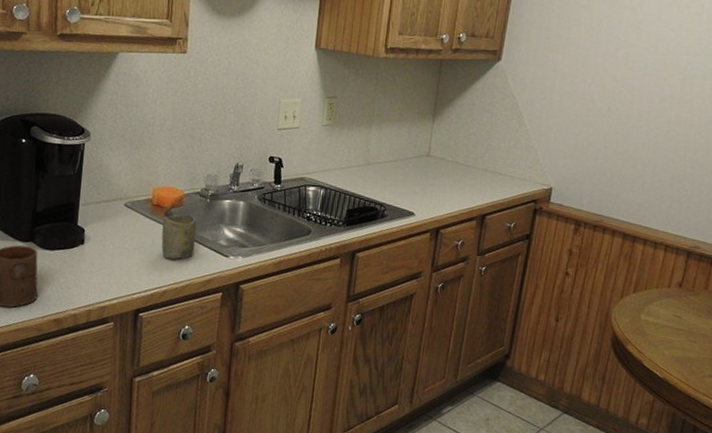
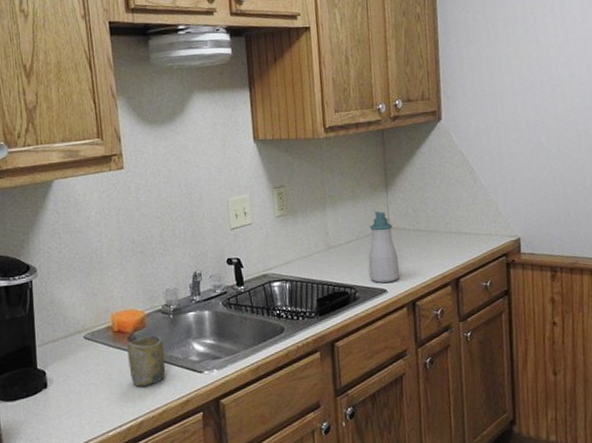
soap bottle: none [401,137,433,207] -> present [368,211,400,283]

